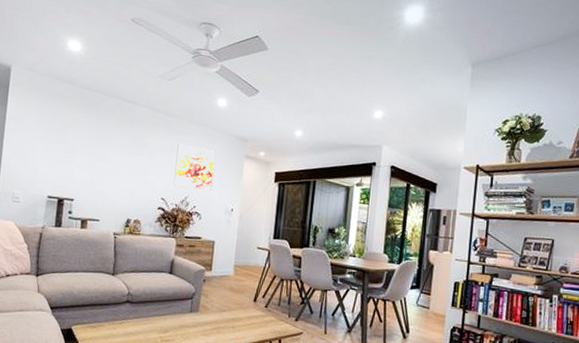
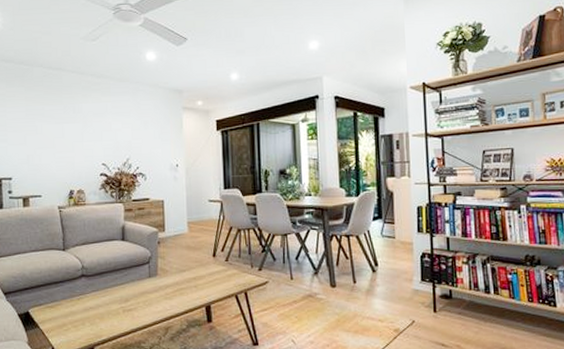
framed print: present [174,143,215,190] -> none [111,104,154,150]

